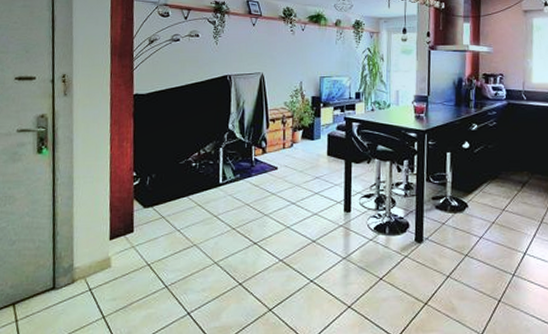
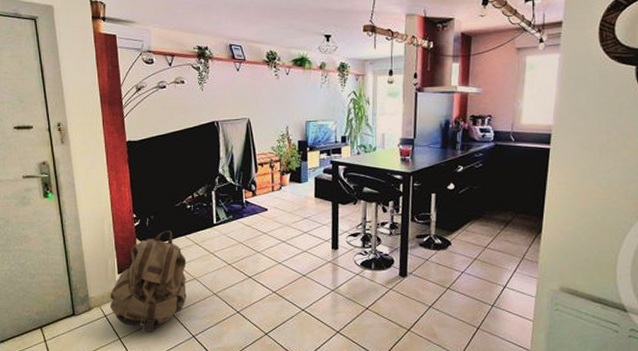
backpack: none [97,191,187,311] -> present [110,231,187,334]

